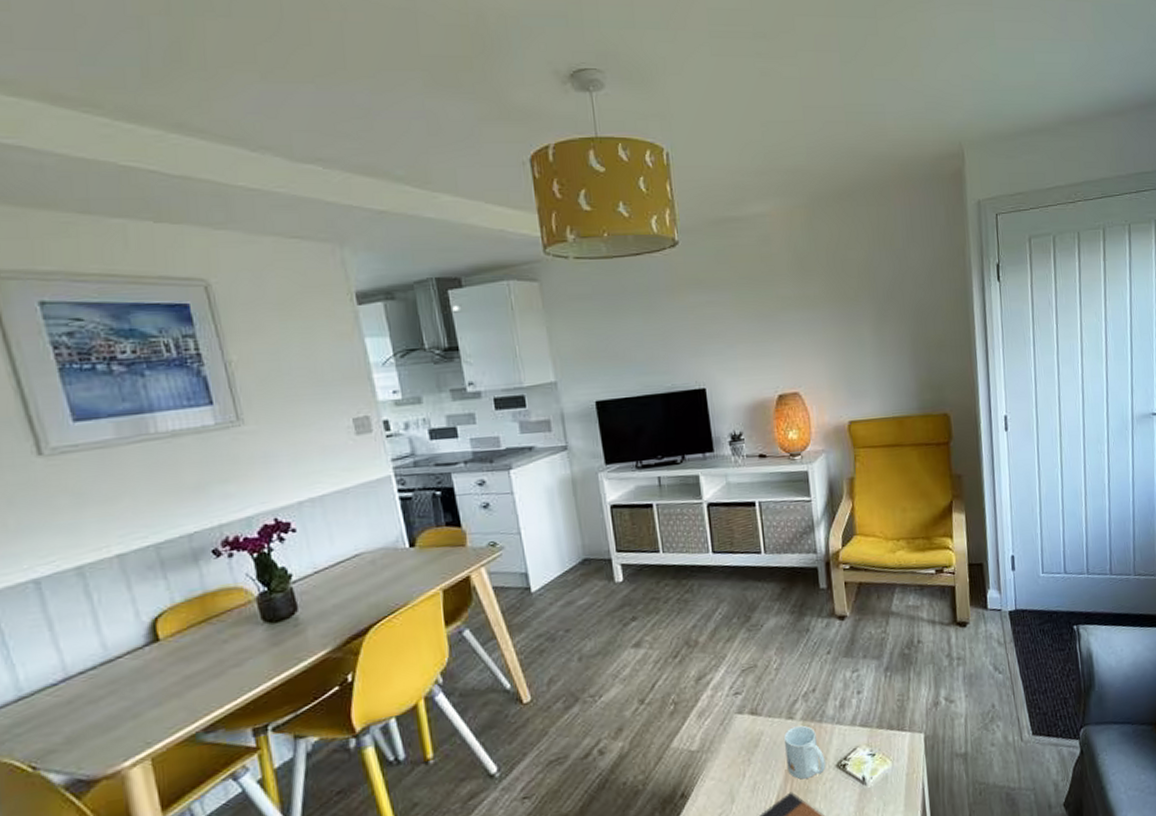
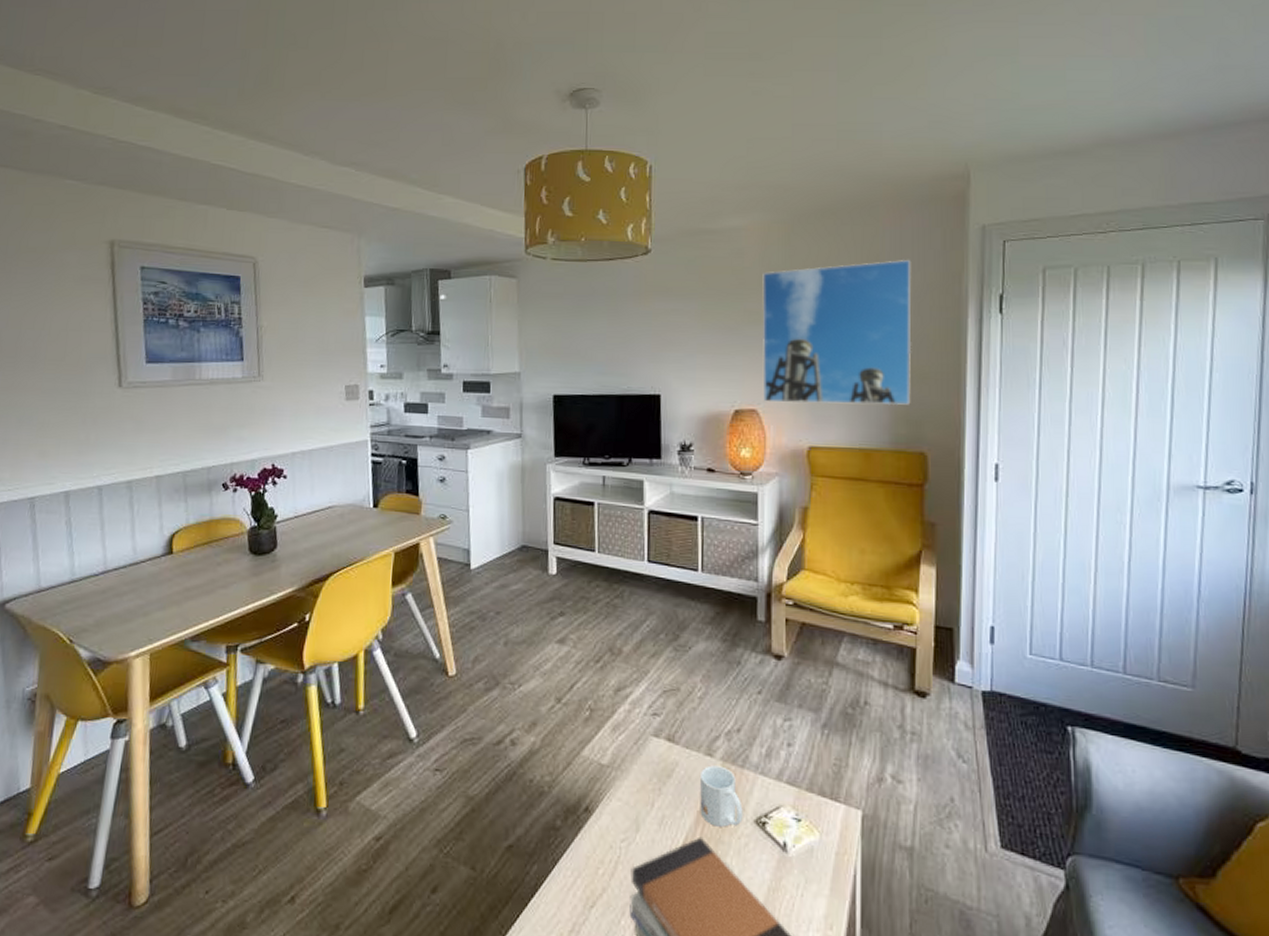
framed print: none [790,236,932,384] -> present [762,259,912,406]

